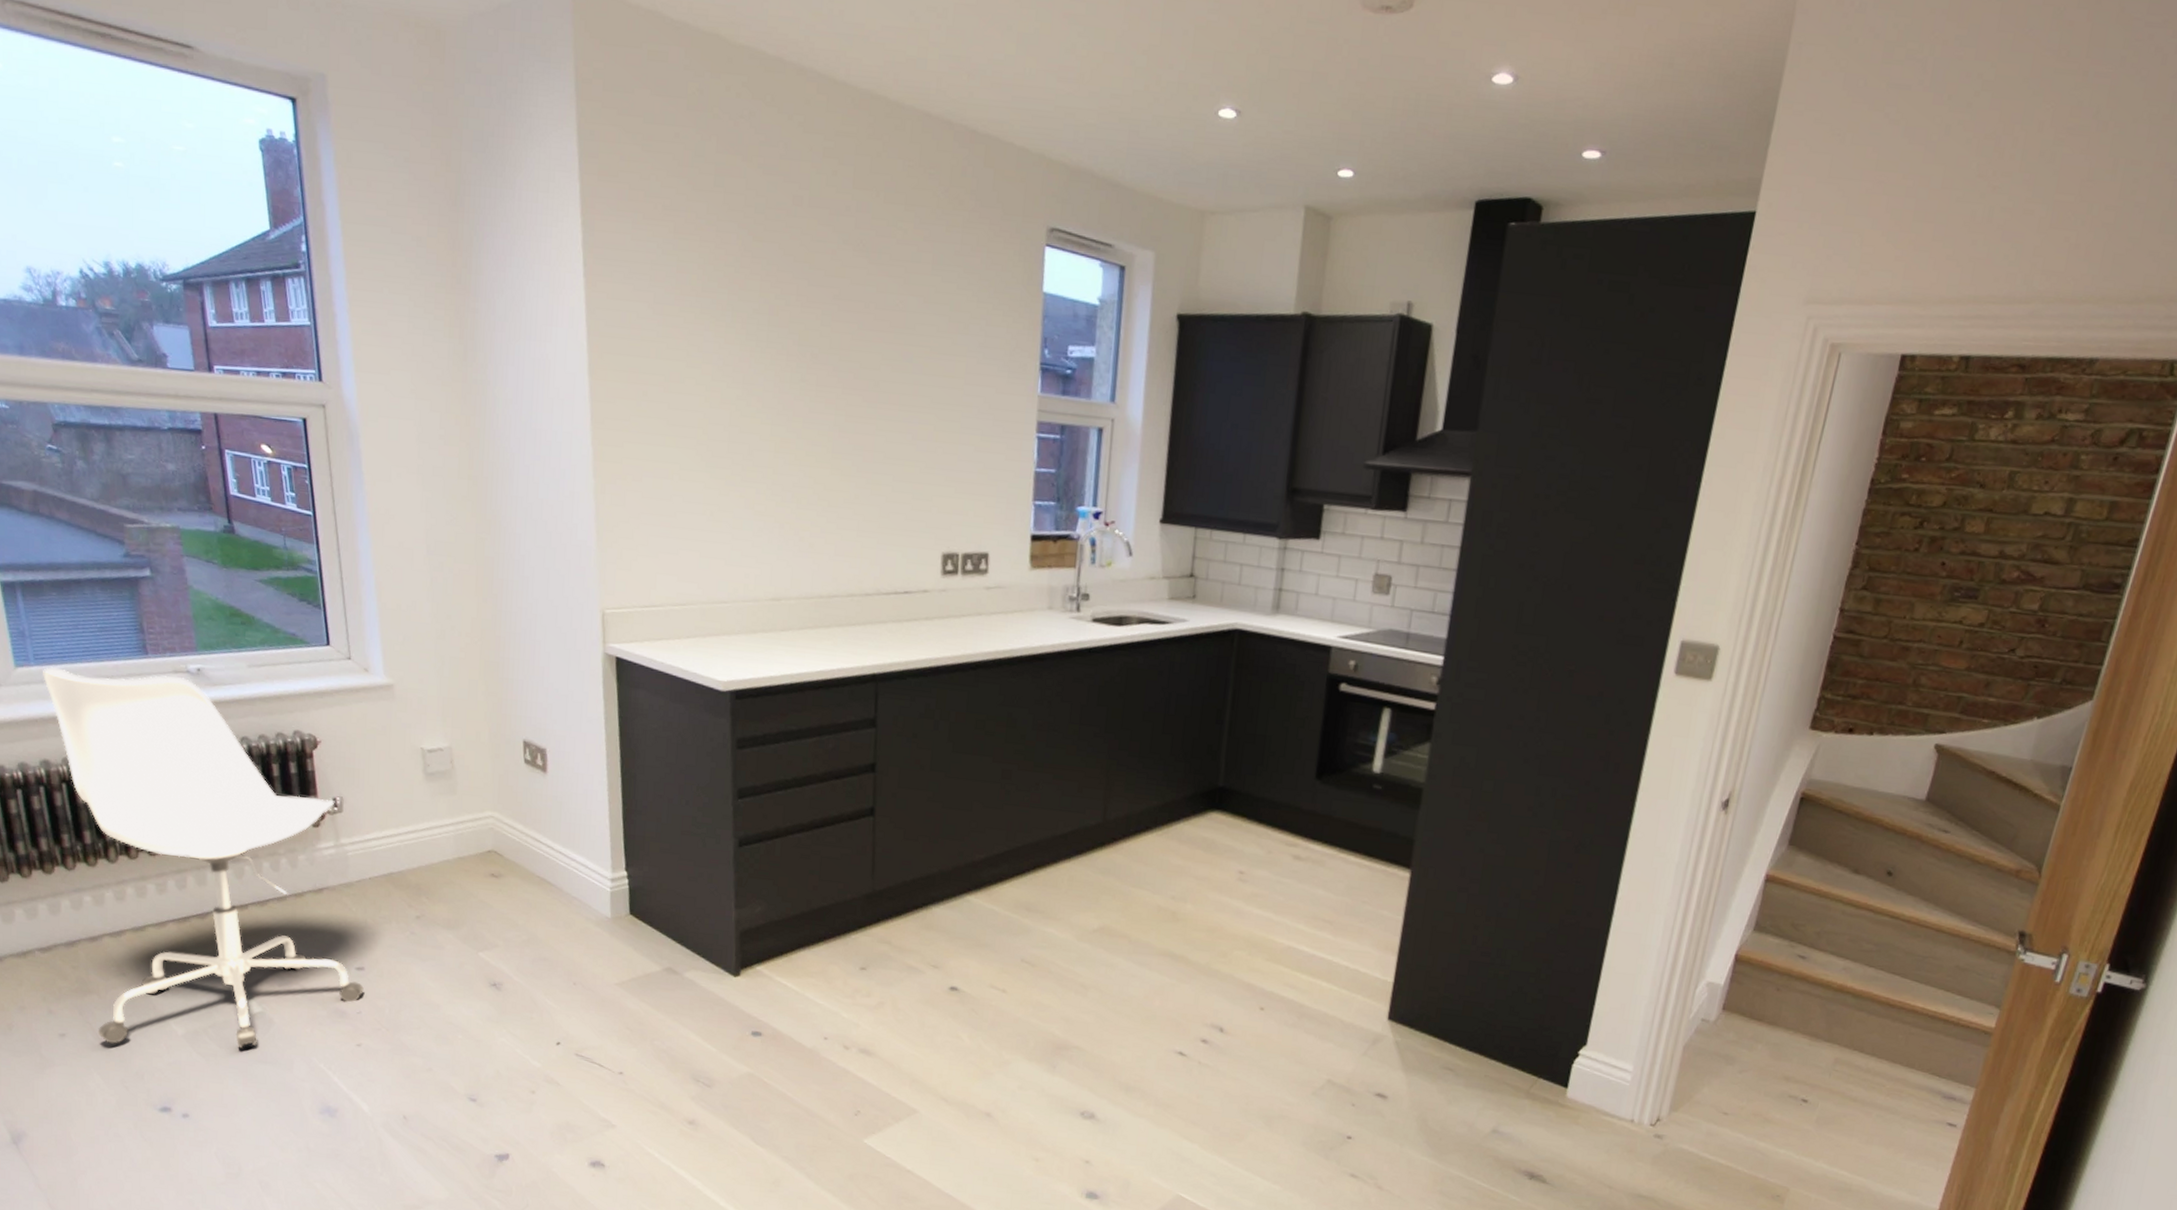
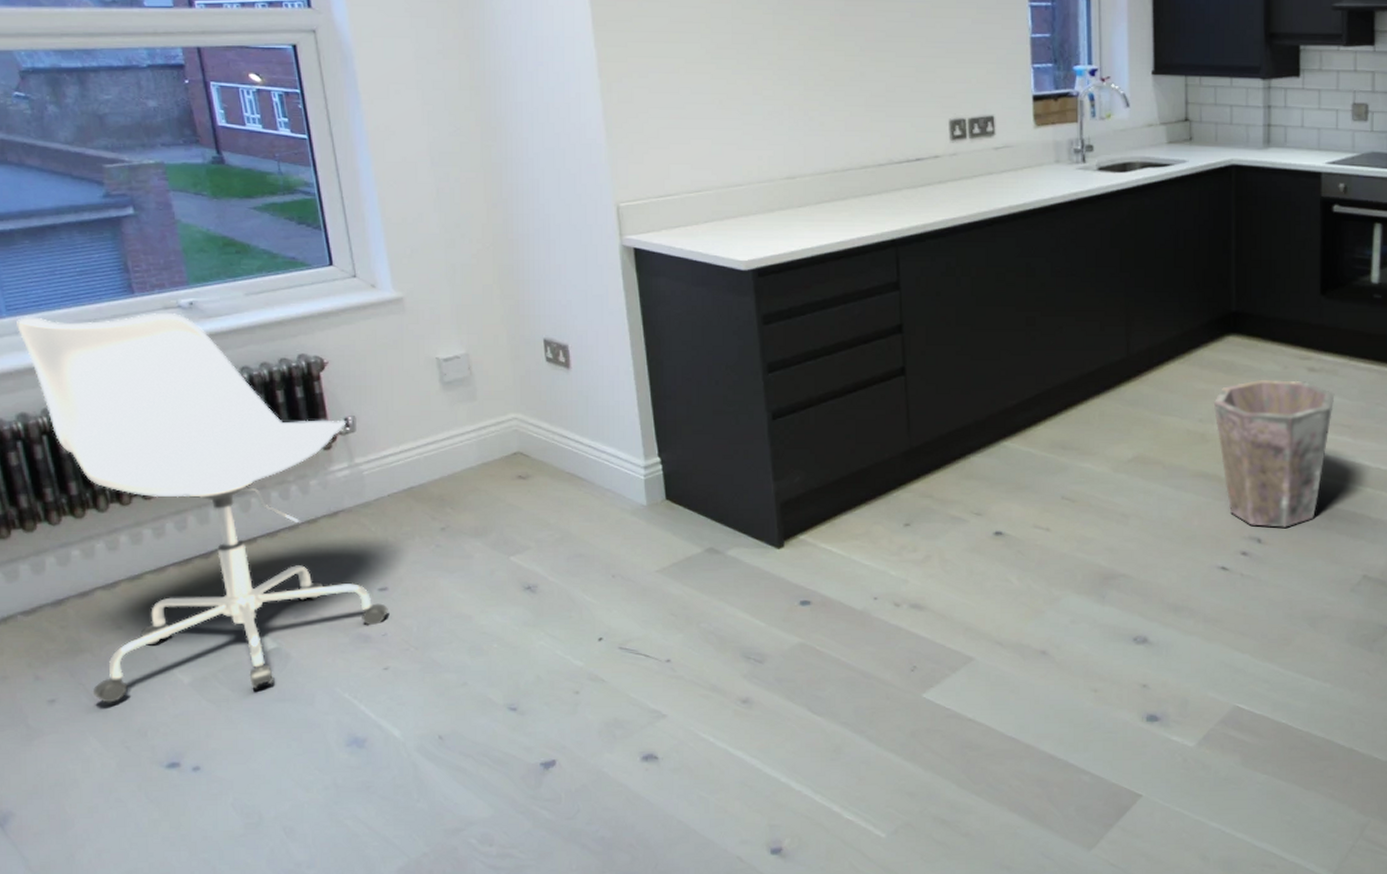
waste bin: none [1188,861,1319,1020] -> present [1213,379,1335,528]

